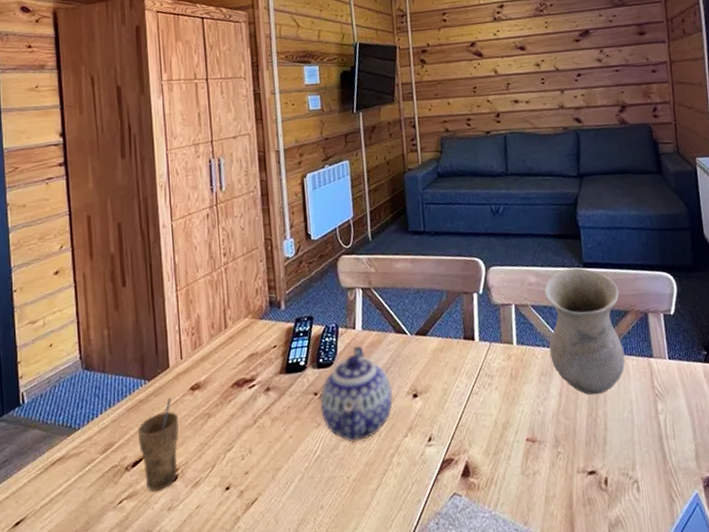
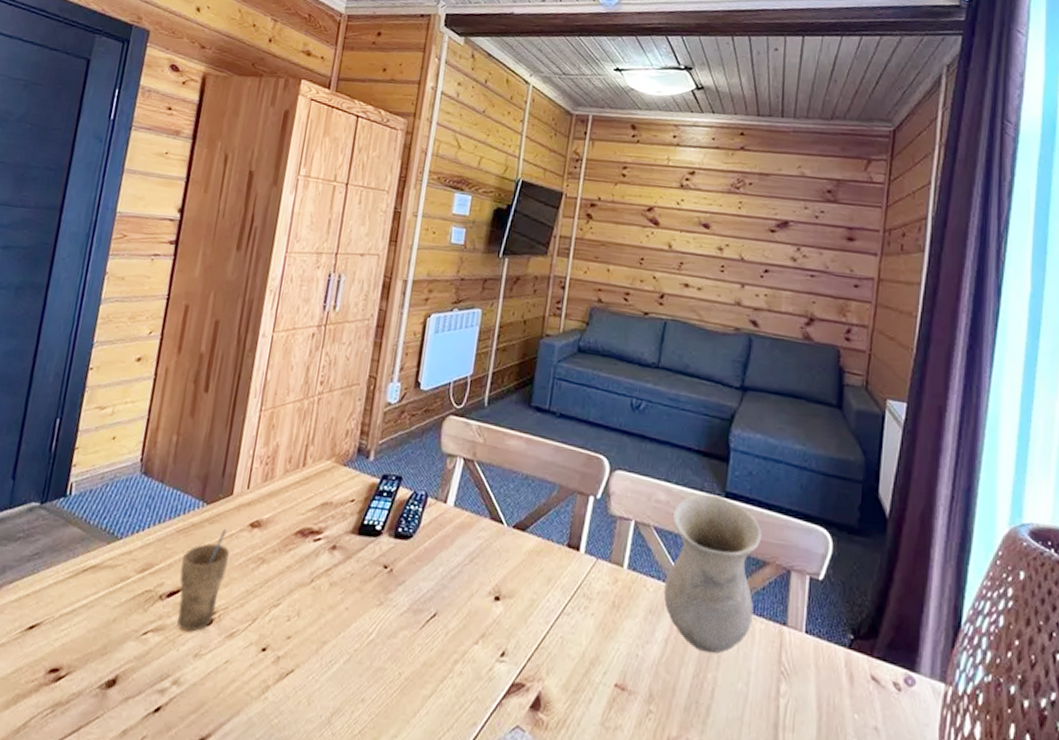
teapot: present [320,345,393,443] -> none [386,523,473,635]

